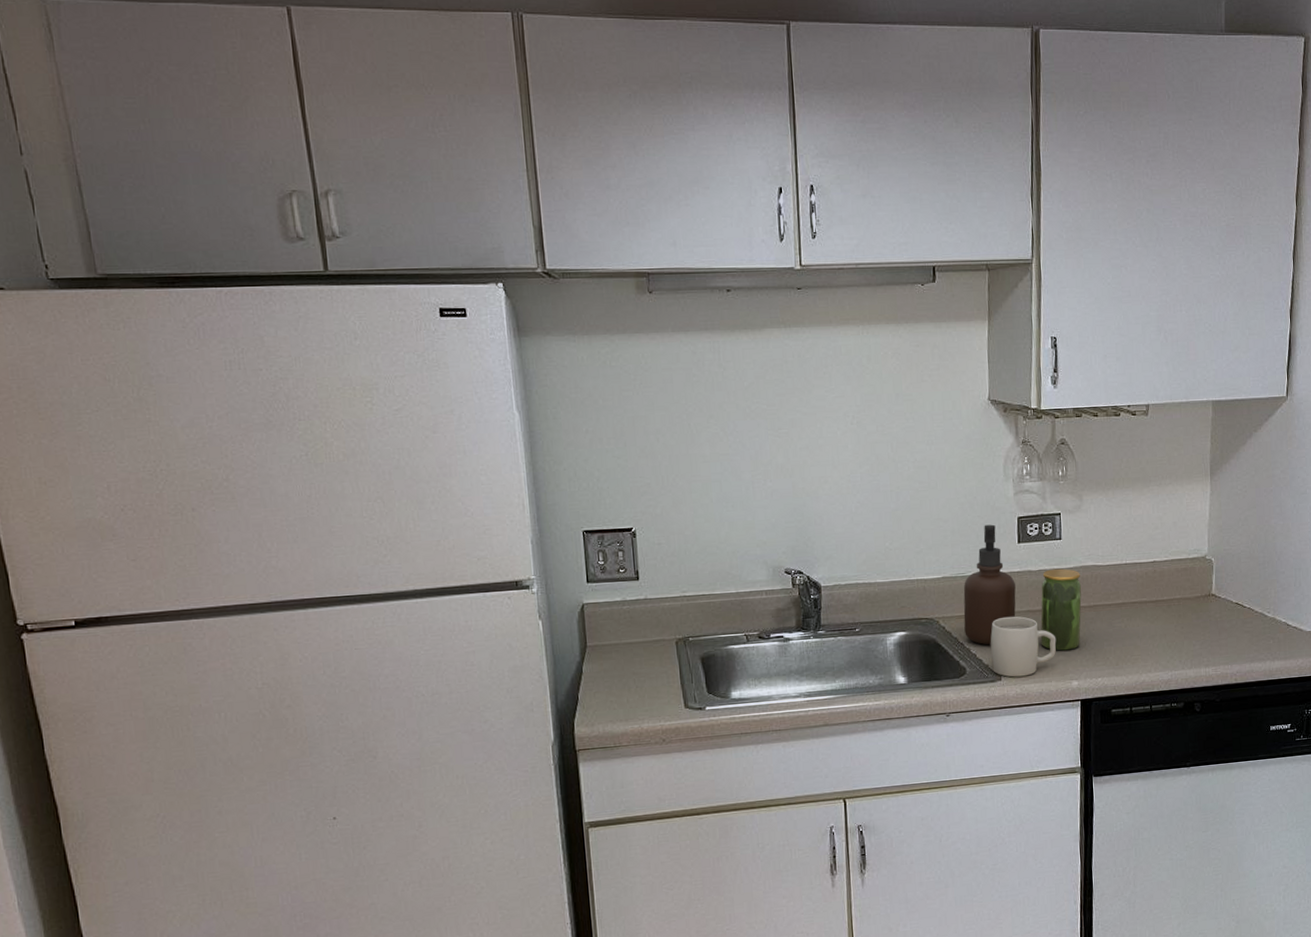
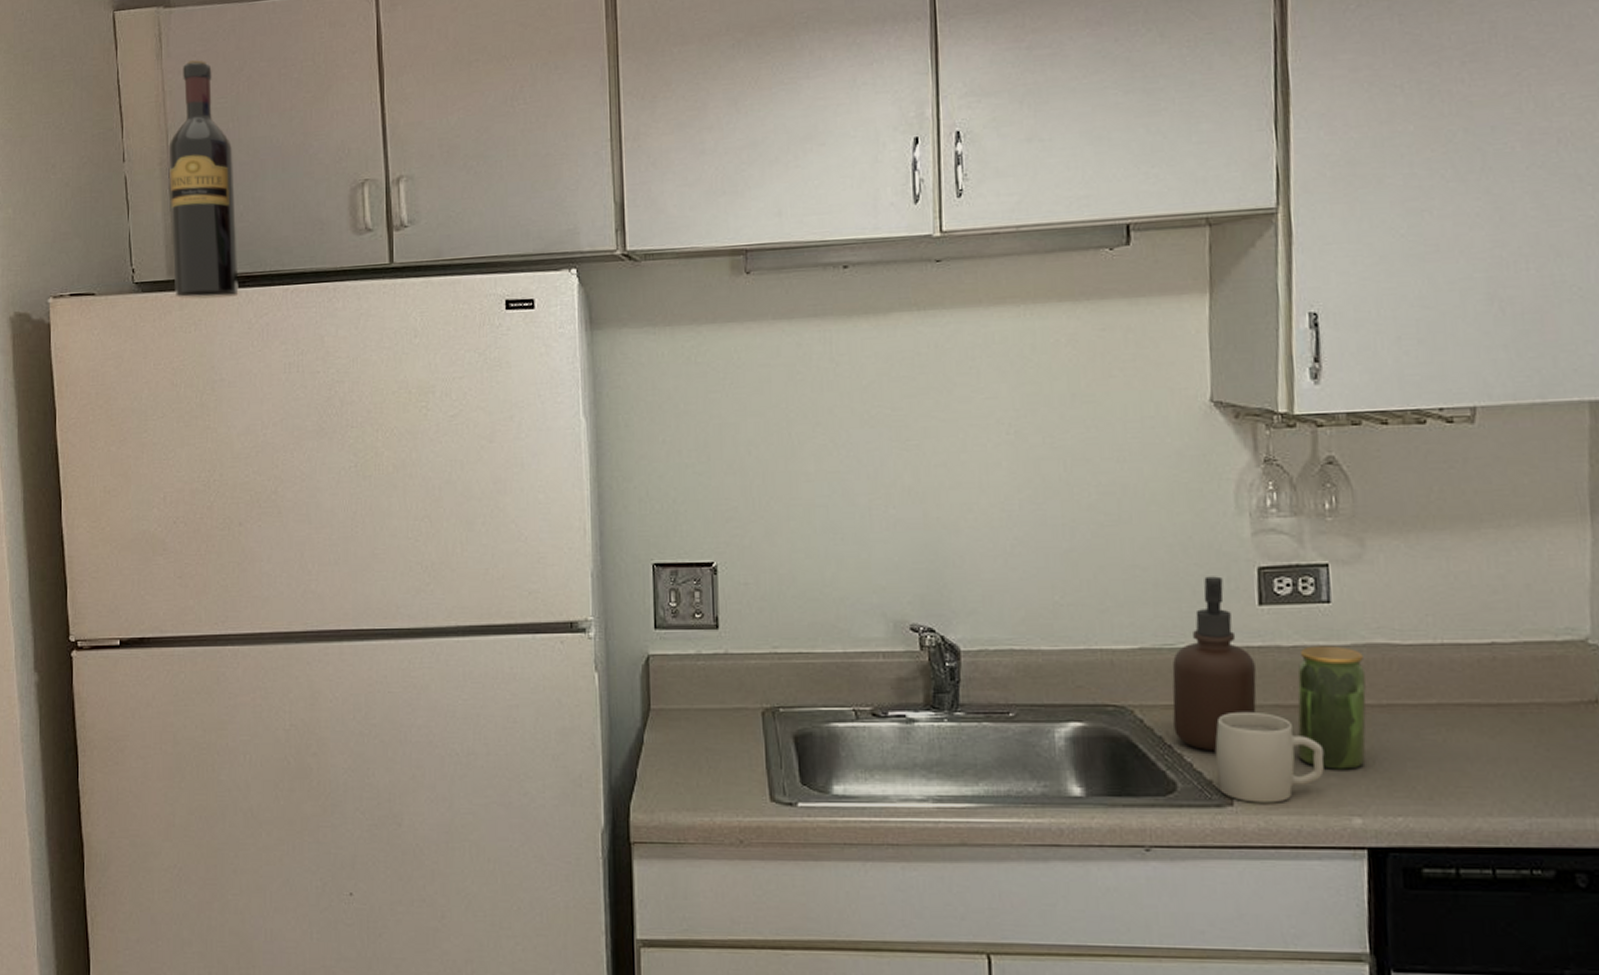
wine bottle: none [73,56,169,298] -> present [168,60,239,299]

